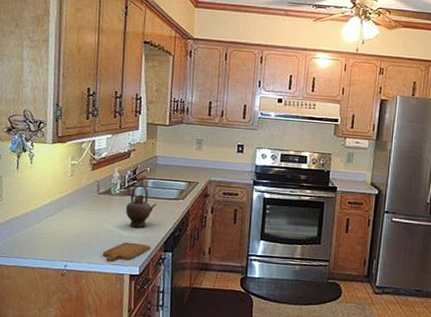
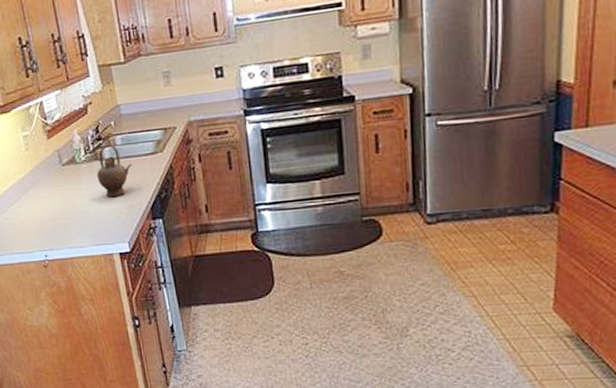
chopping board: present [102,242,151,262] -> none [83,215,137,242]

